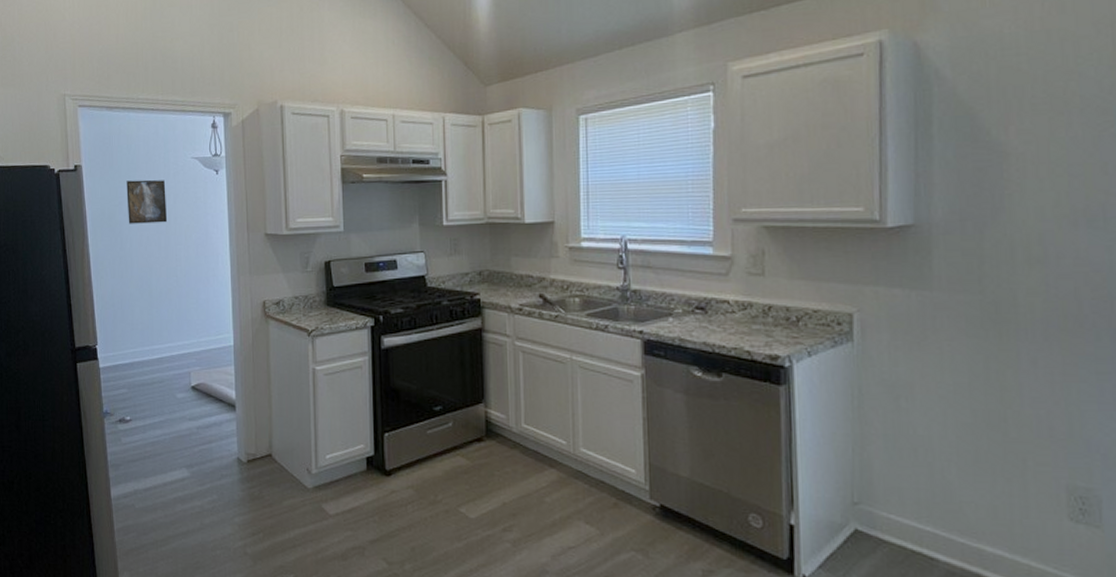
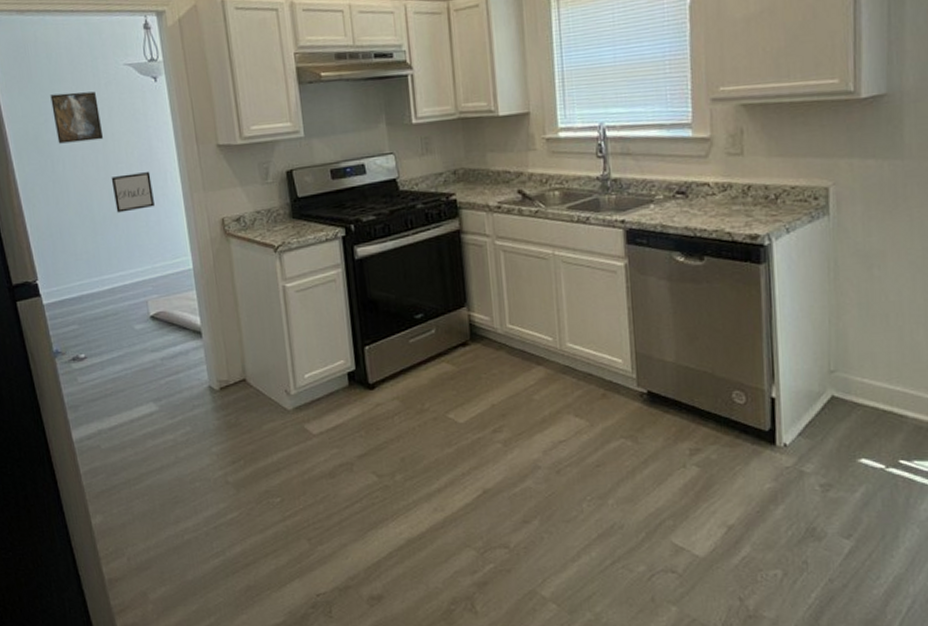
wall art: none [170,254,205,289] -> present [111,172,155,213]

